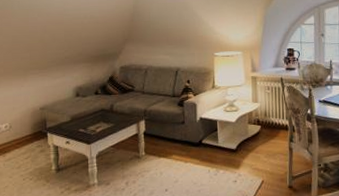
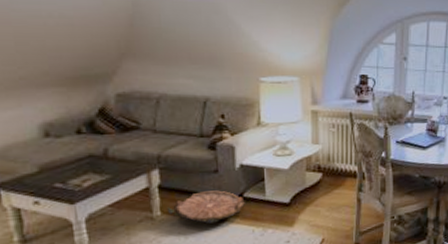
woven basket: none [149,137,203,163] -> present [166,190,245,224]

